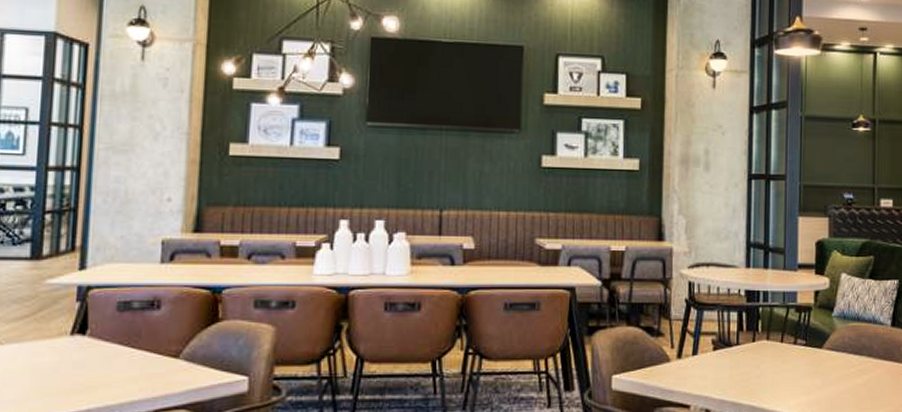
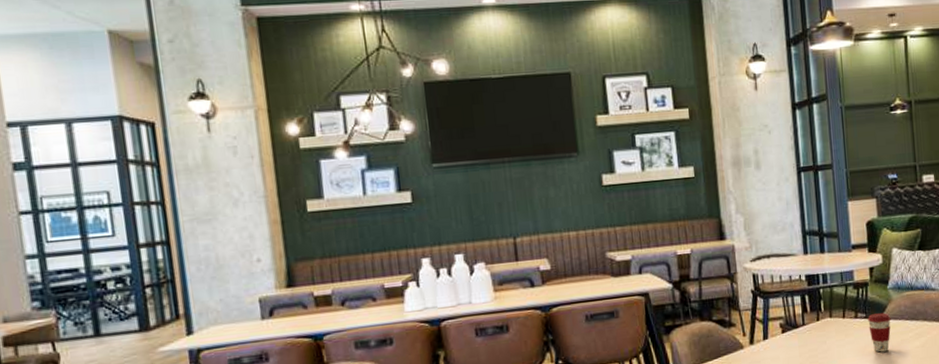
coffee cup: none [807,342,833,386] -> present [867,313,891,353]

